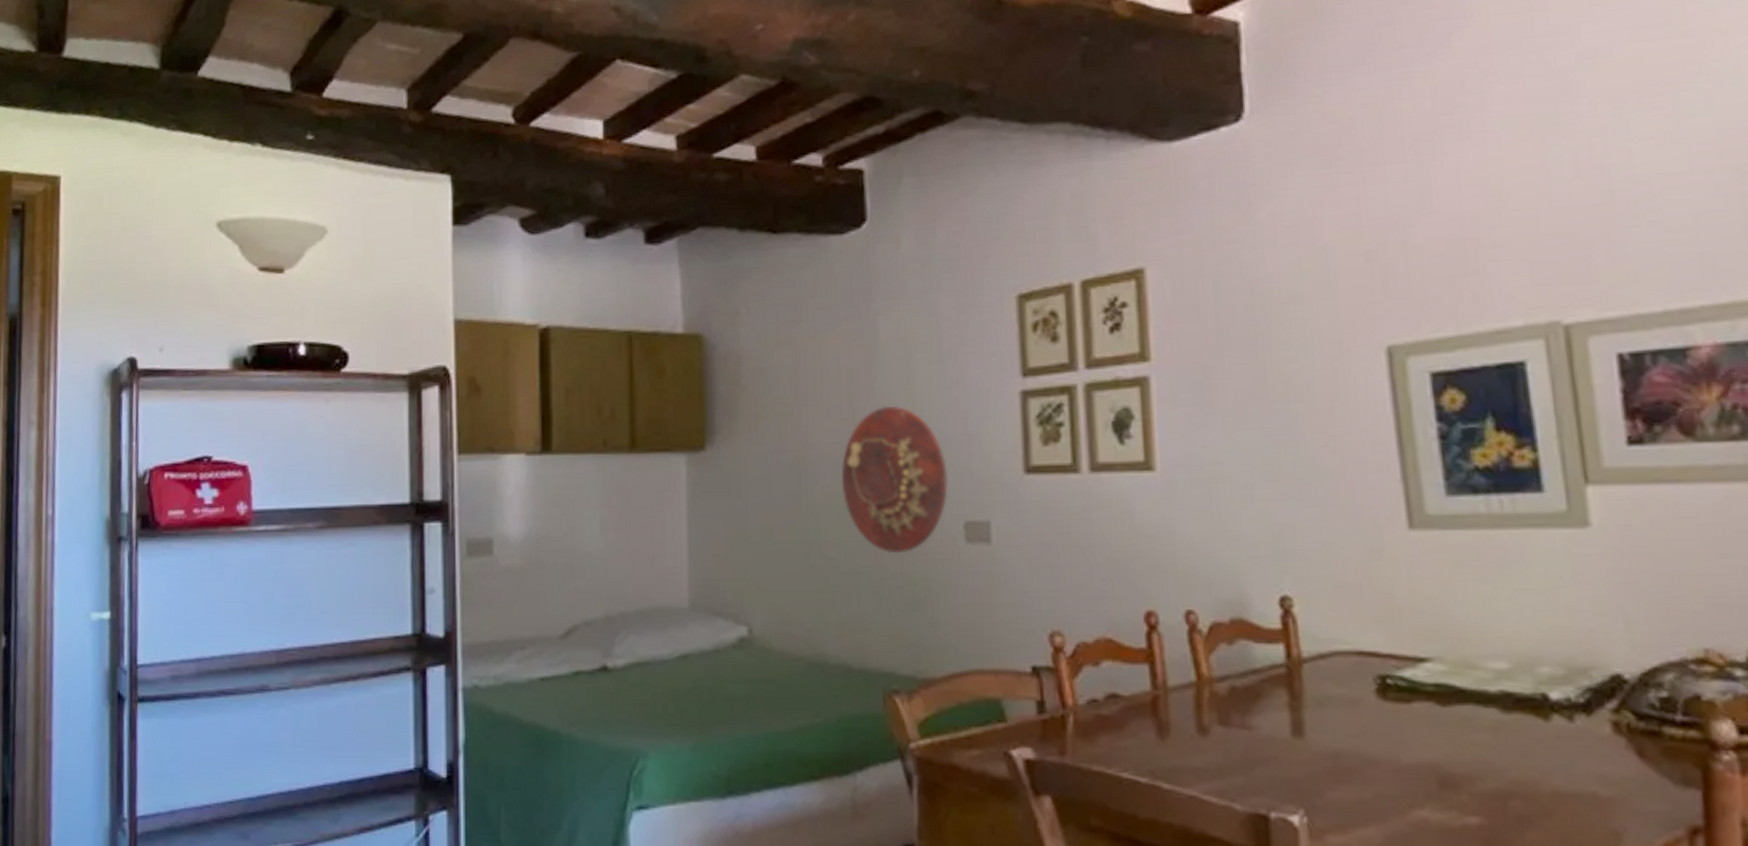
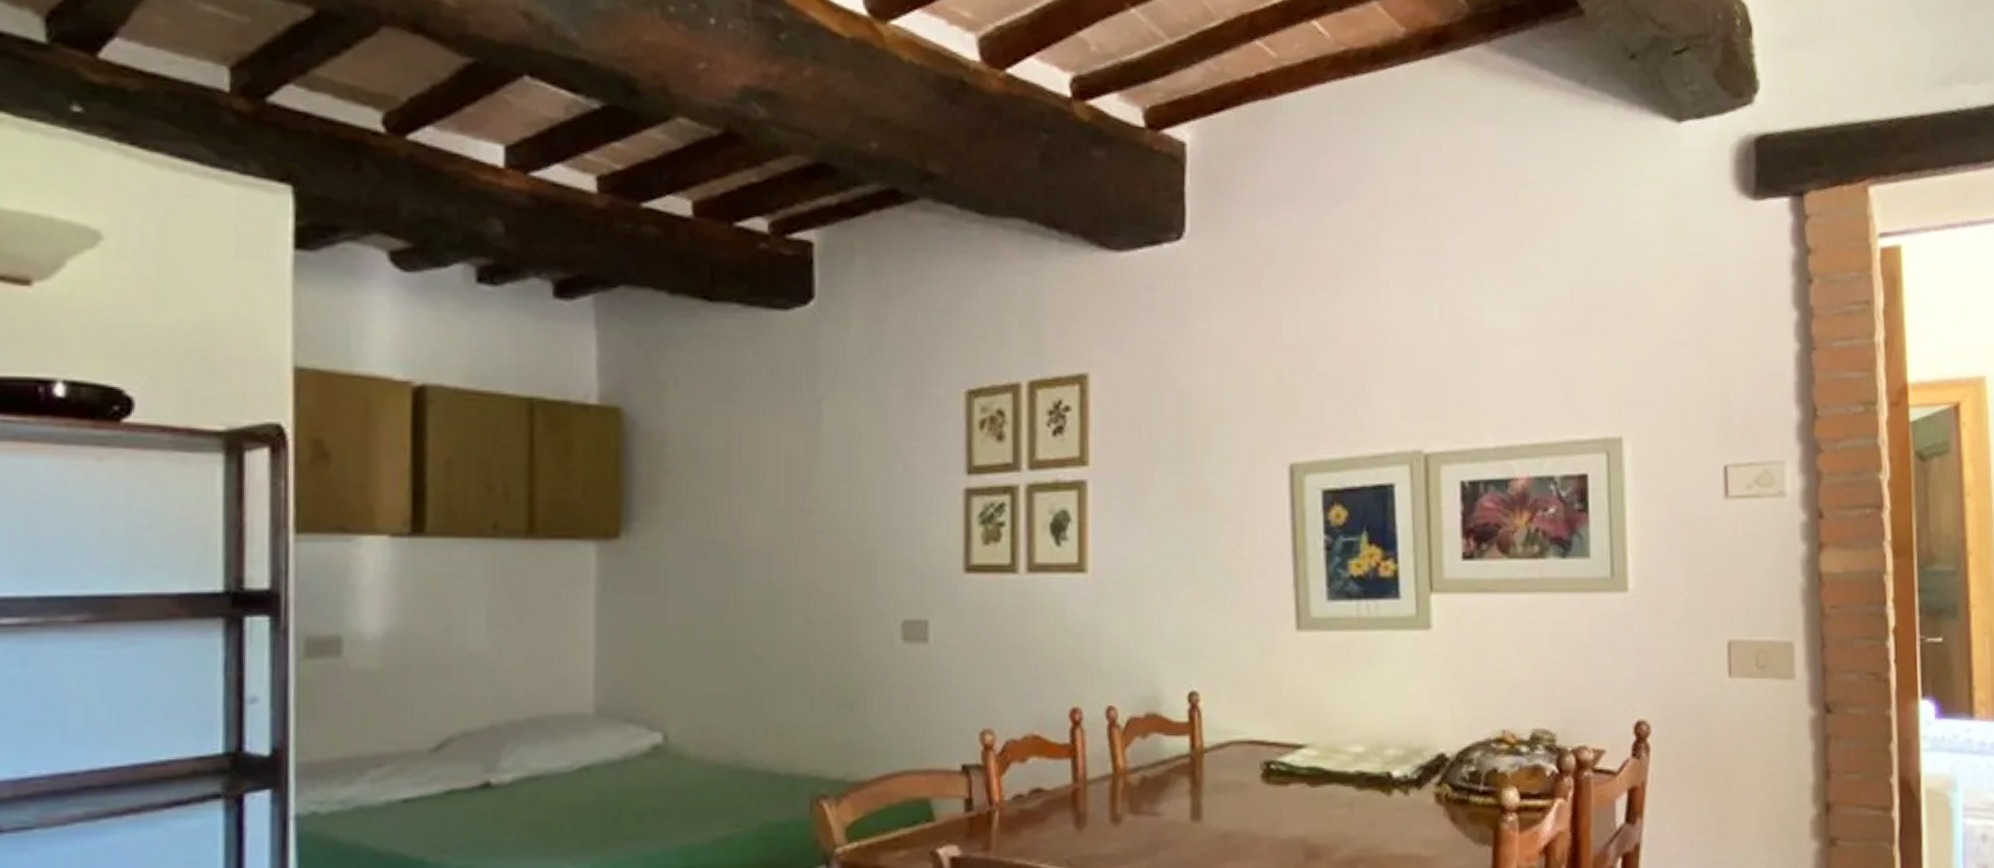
decorative platter: present [840,405,948,553] -> none [774,497,887,652]

